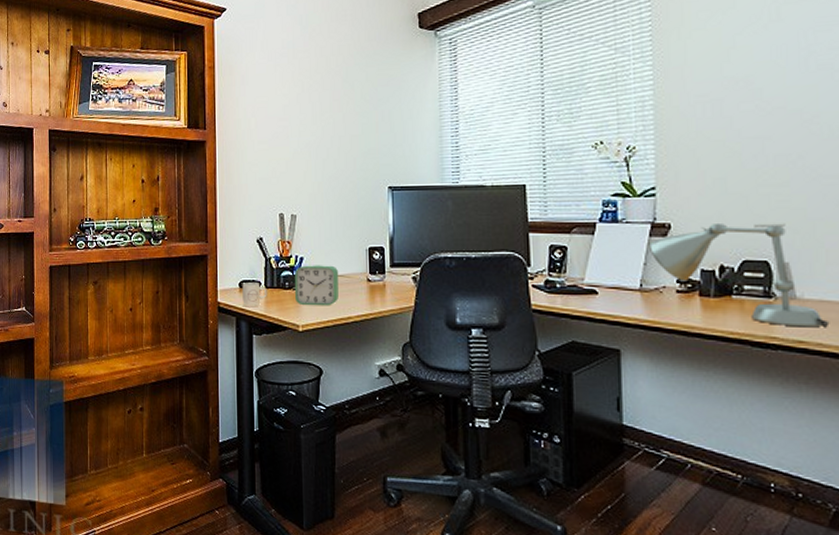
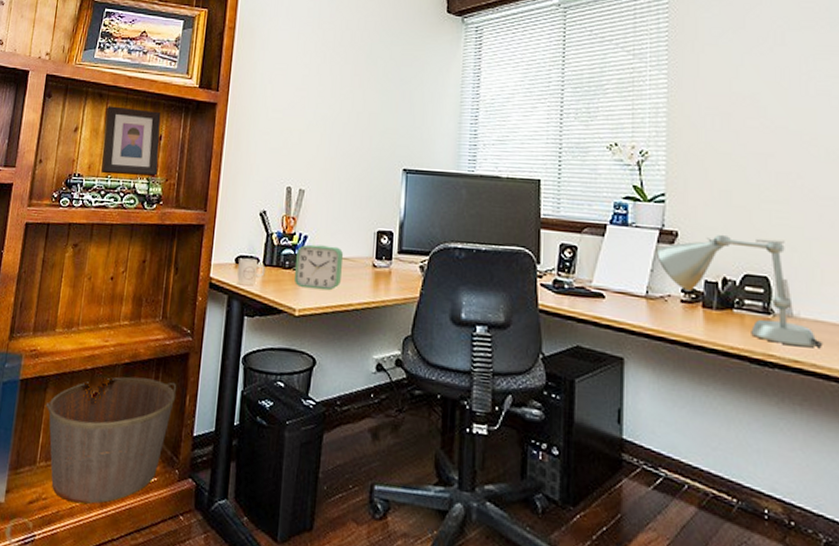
basket: none [89,394,200,504] -> present [45,377,177,504]
picture frame: none [106,153,160,216] -> present [100,106,161,177]

